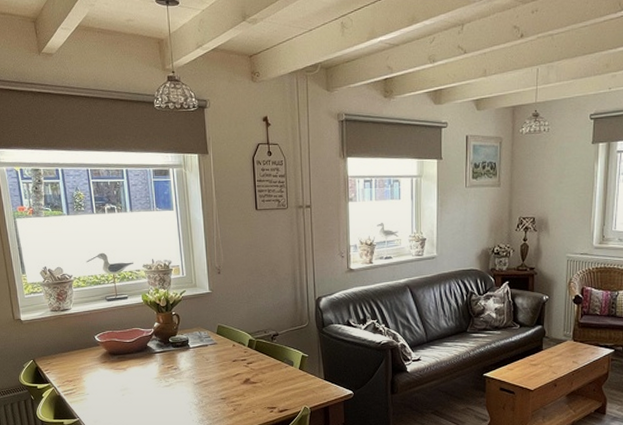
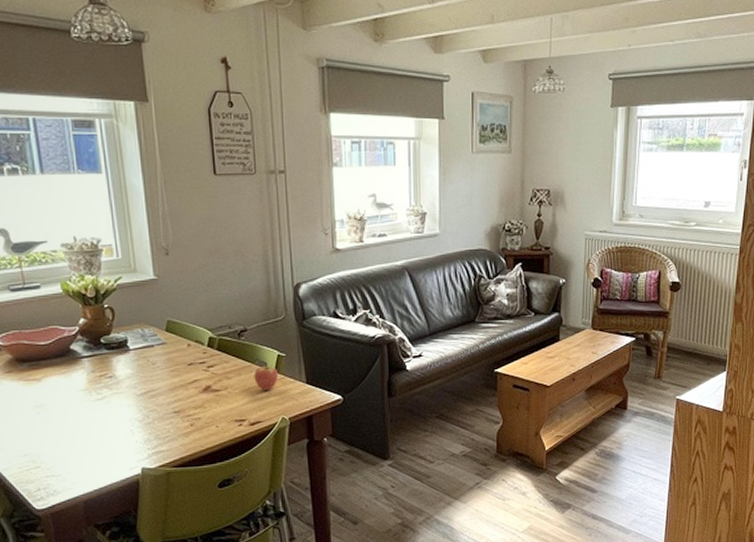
fruit: none [283,362,303,384] -> present [254,364,279,390]

